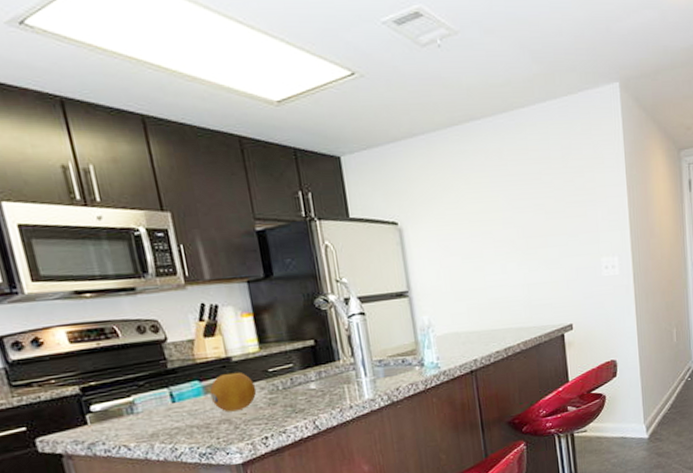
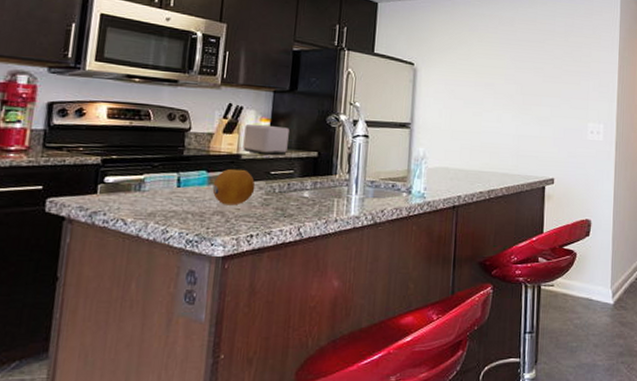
toaster: none [226,319,280,354] -> present [243,123,289,155]

